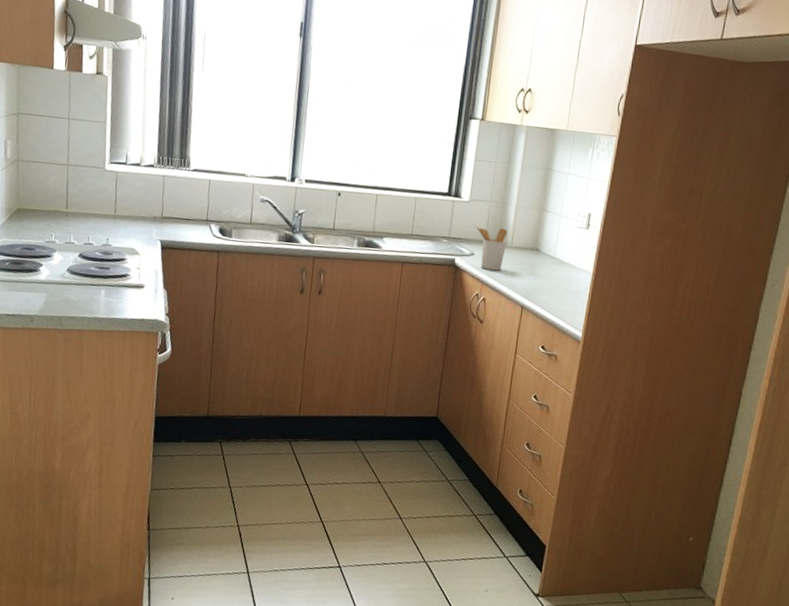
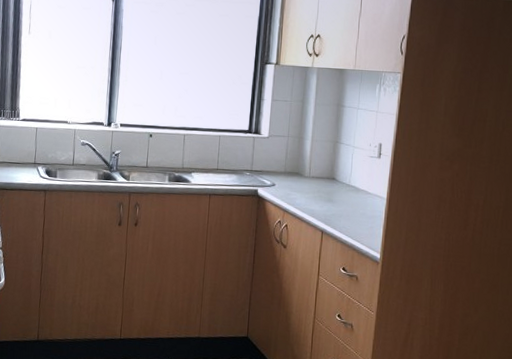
utensil holder: present [476,227,508,271] -> none [276,160,305,199]

